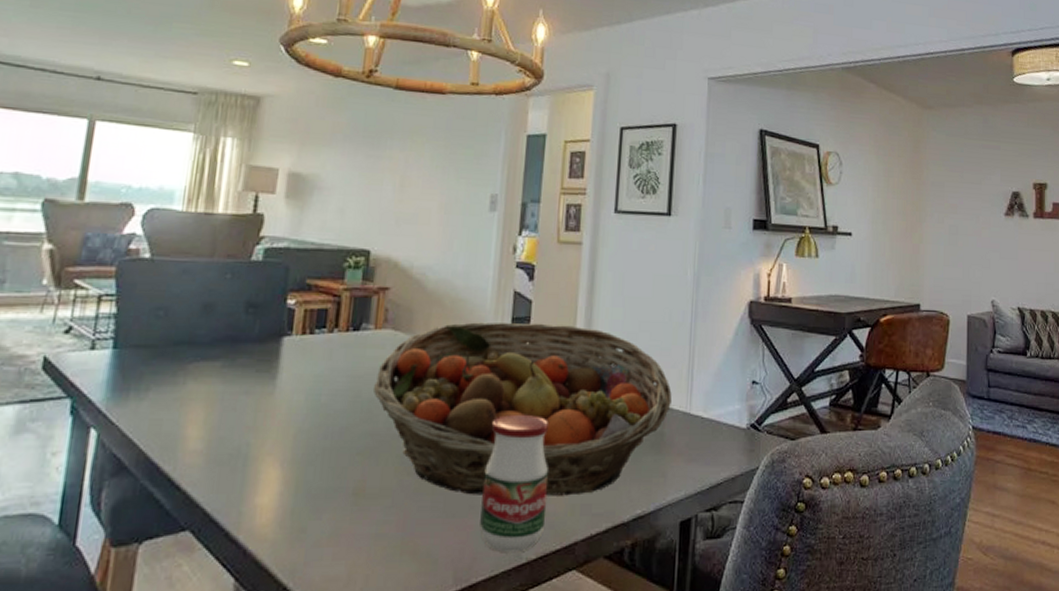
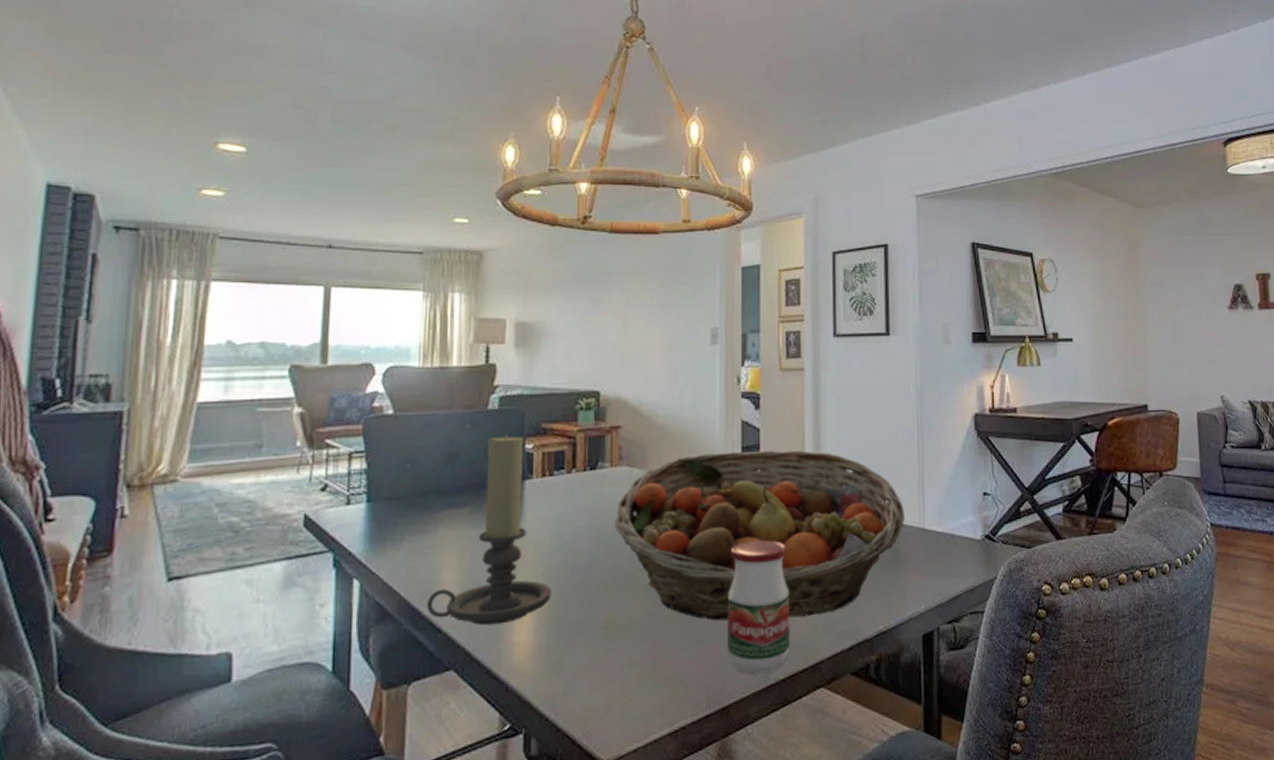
candle holder: none [167,287,302,486] -> present [427,434,552,626]

